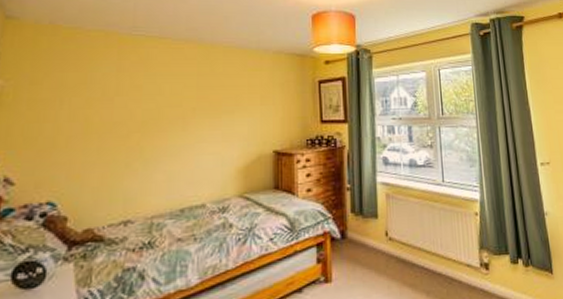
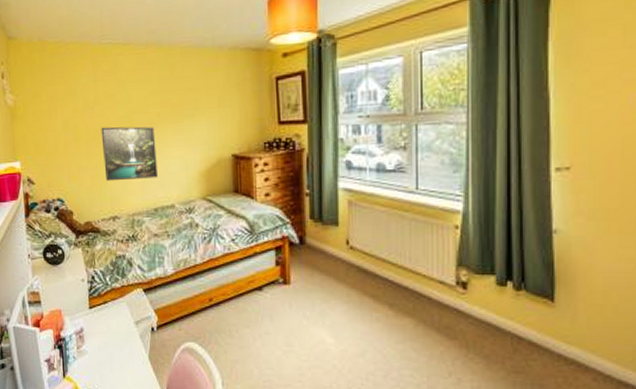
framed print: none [119,119,188,180] -> present [101,126,158,182]

